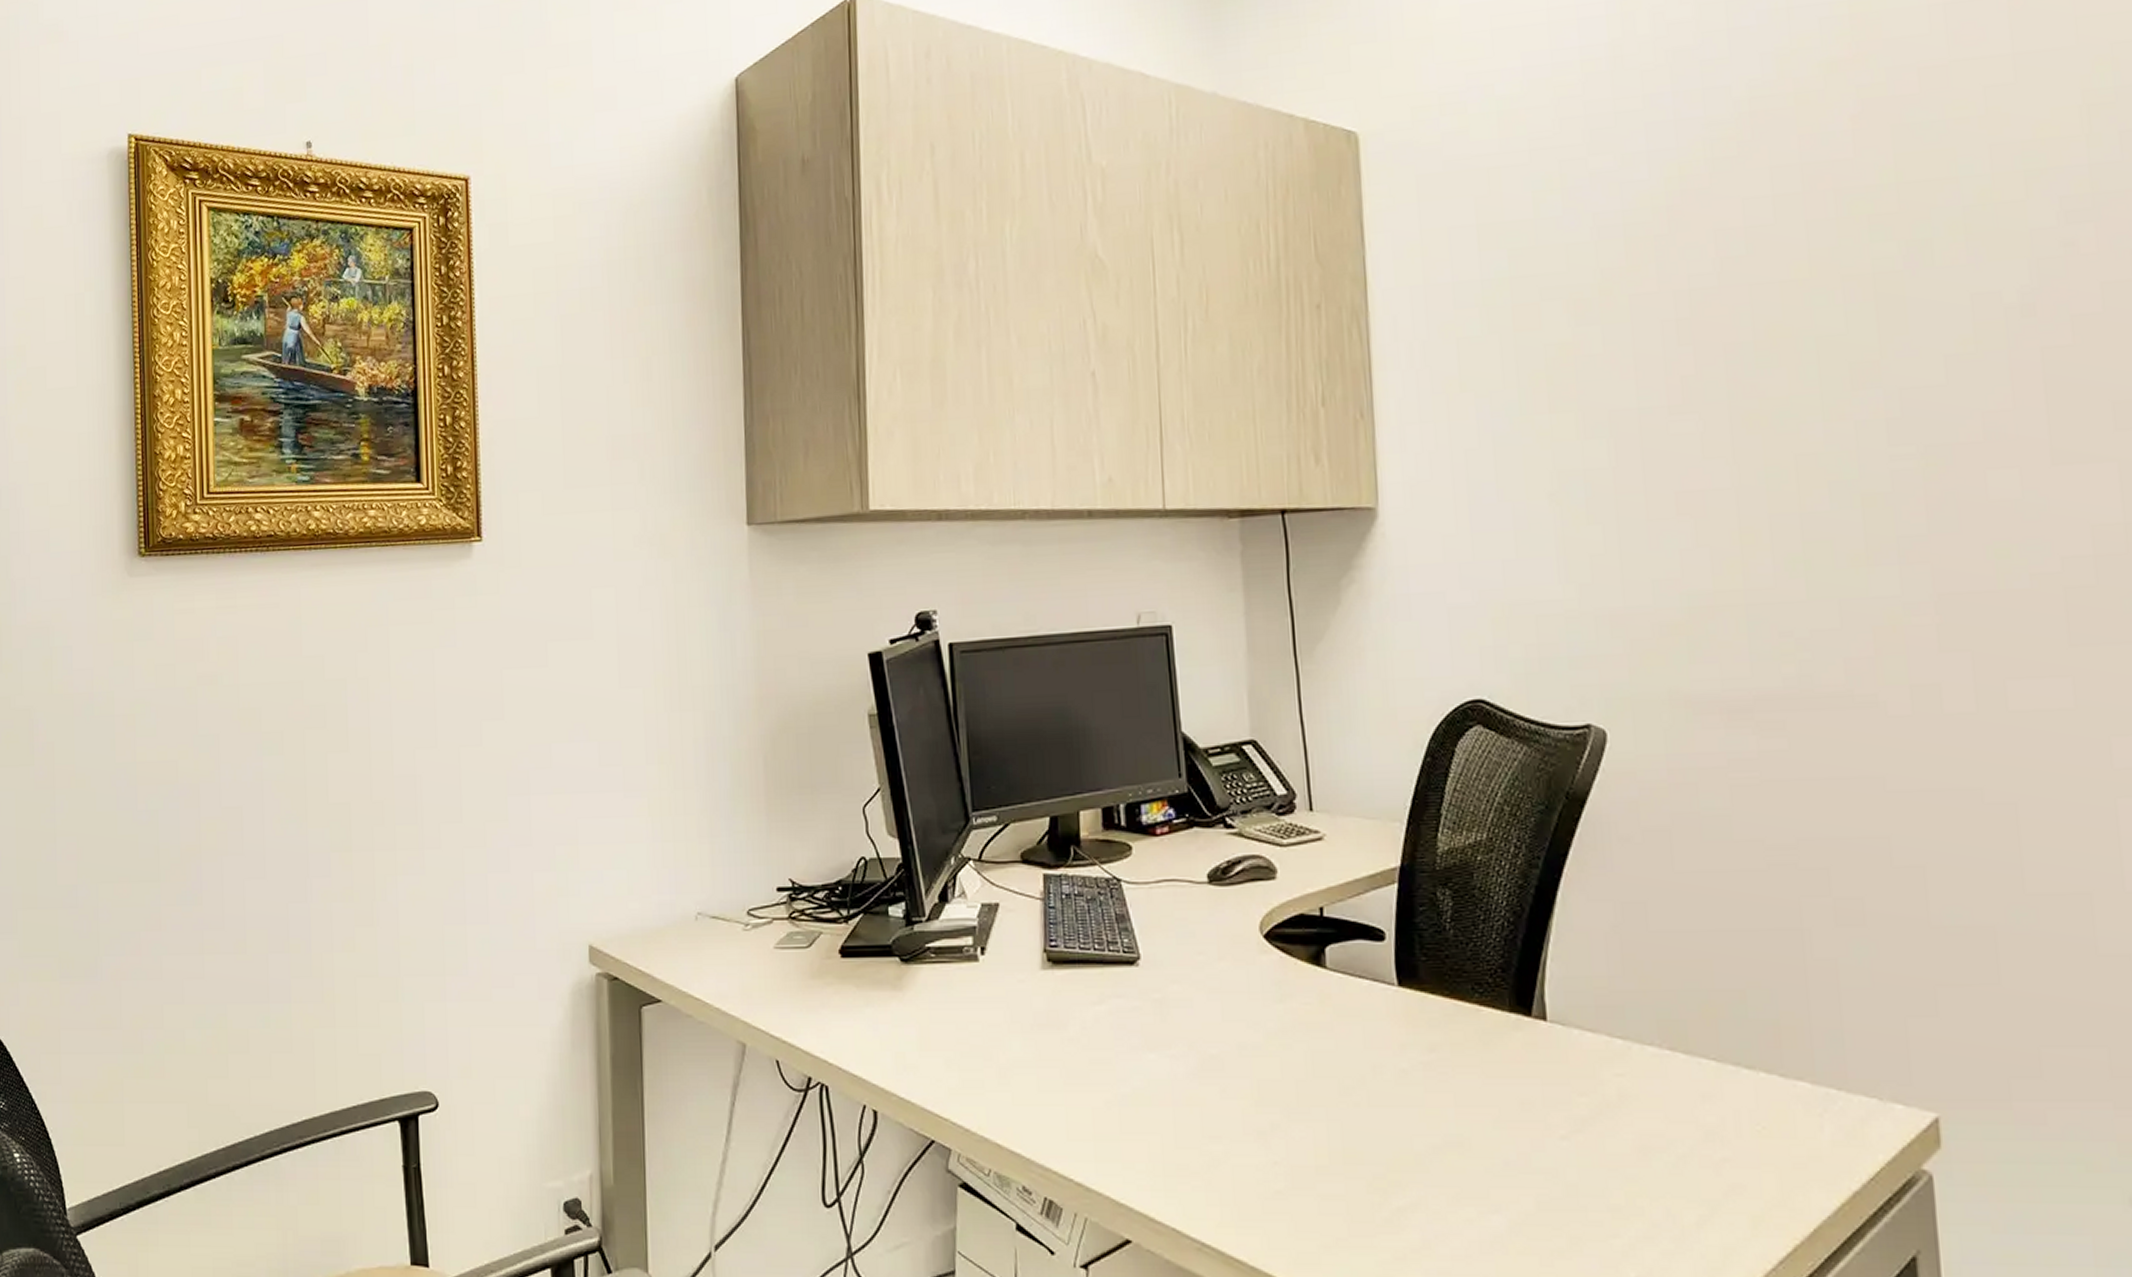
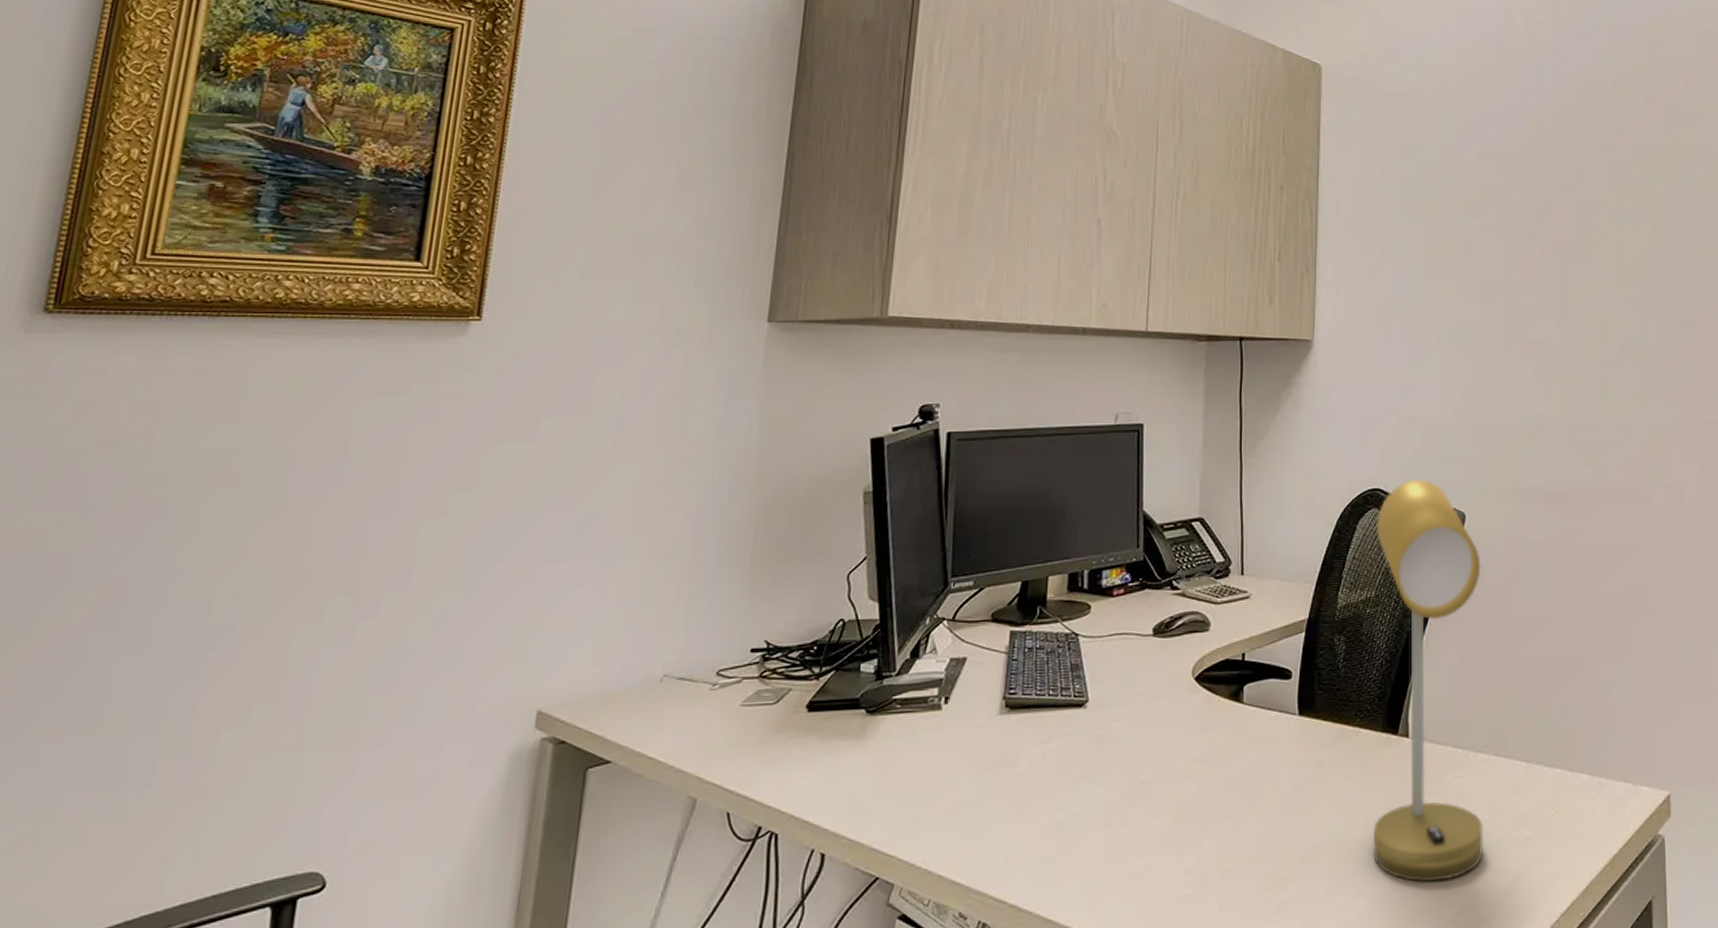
desk lamp: none [1481,686,1661,1203] -> present [1373,479,1483,882]

